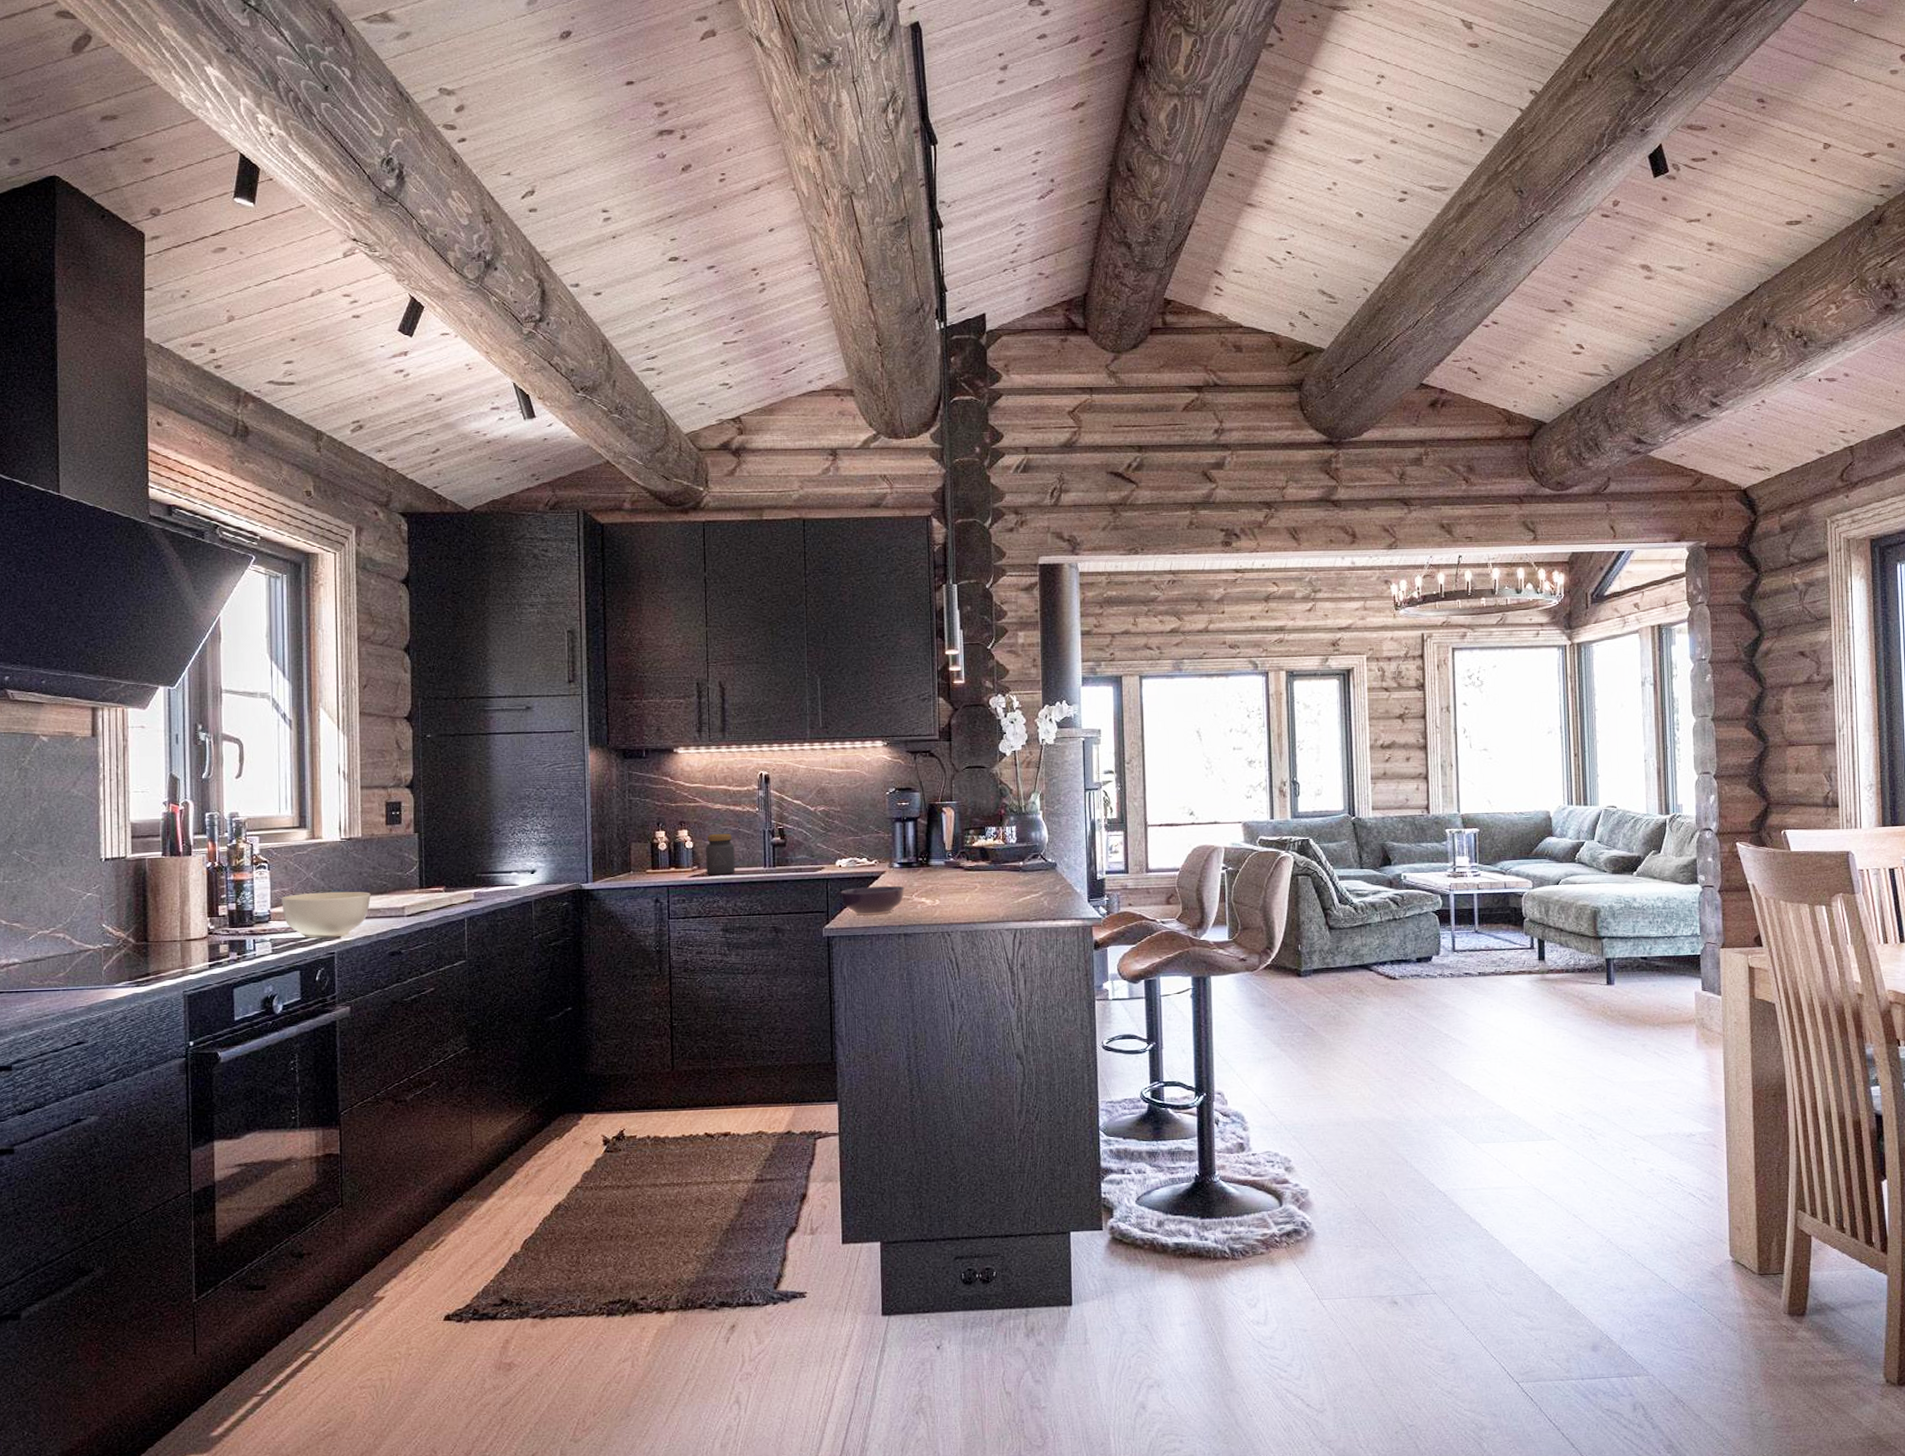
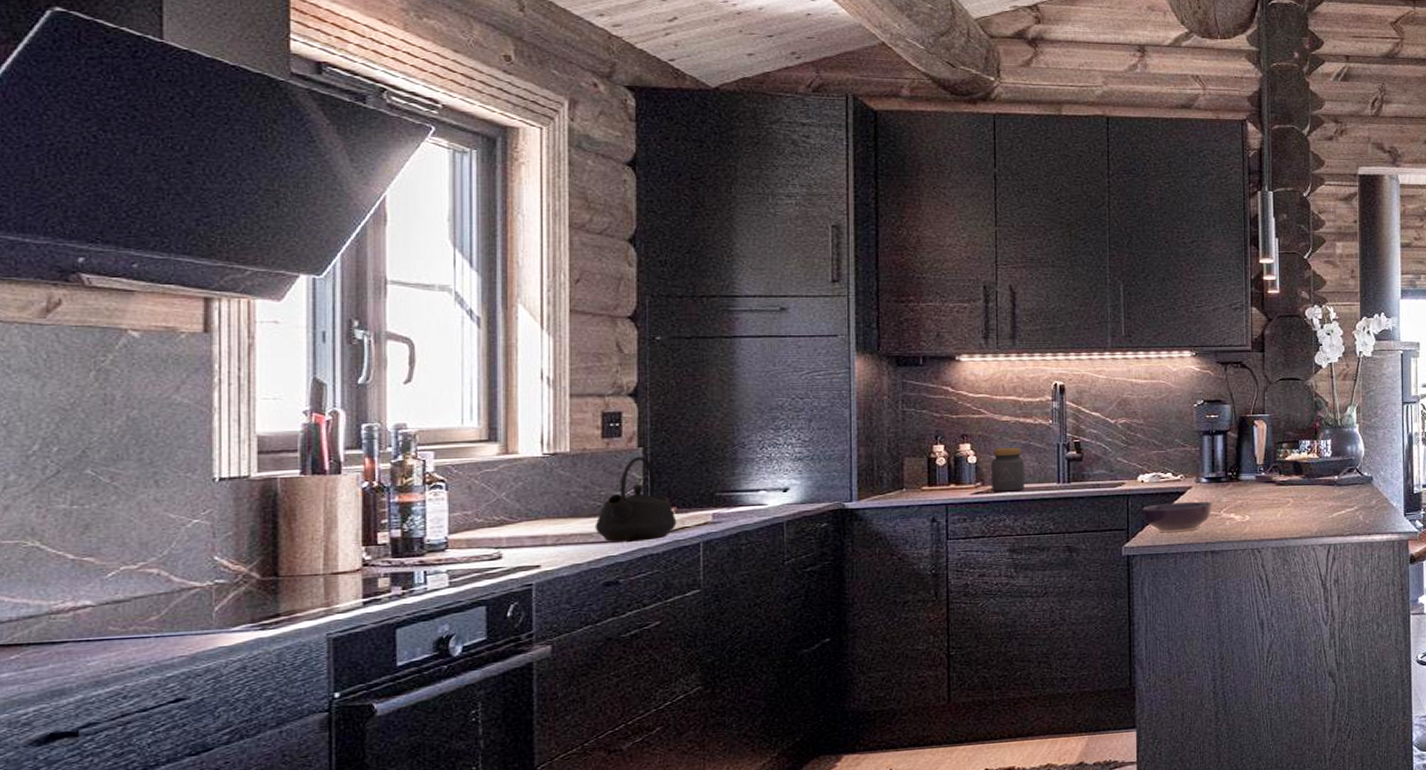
bowl: present [281,891,371,938] -> none [463,513,581,569]
kettle: none [382,841,446,917] -> present [595,456,677,542]

